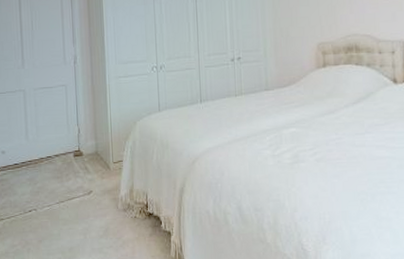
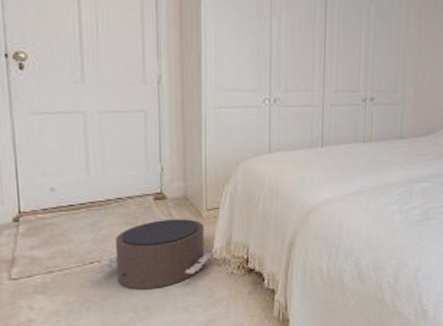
pouf: none [32,171,120,234] -> present [94,219,214,290]

